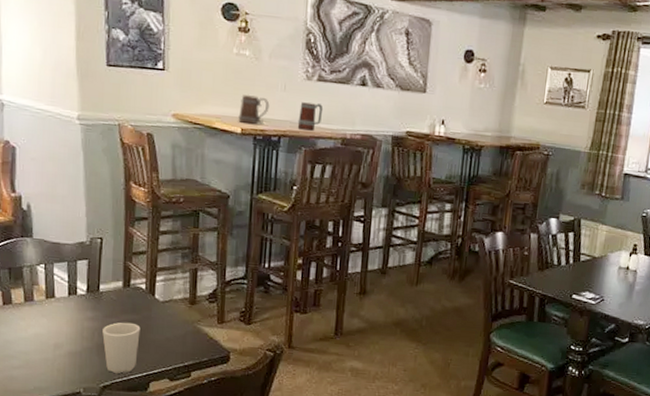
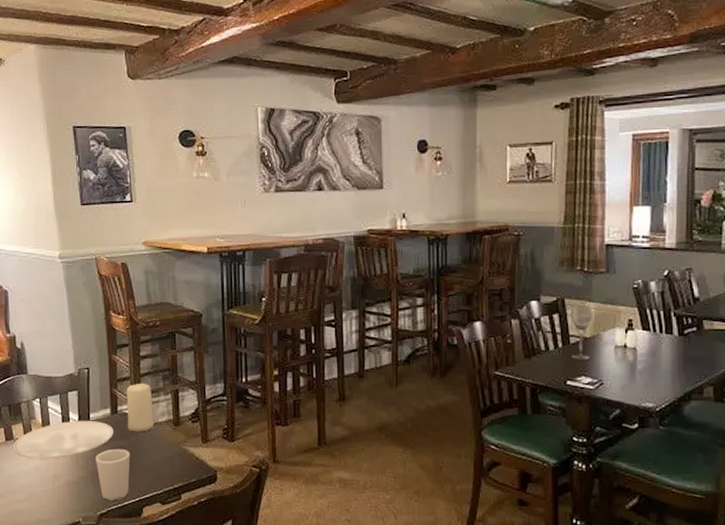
plate: none [11,290,125,328] -> present [13,420,114,459]
candle: none [139,258,170,308] -> present [126,383,155,432]
beer mug: present [238,94,270,125] -> none [203,214,232,243]
beer mug: present [297,102,324,132] -> none [260,214,284,243]
wineglass: none [579,226,604,278] -> present [571,304,593,361]

